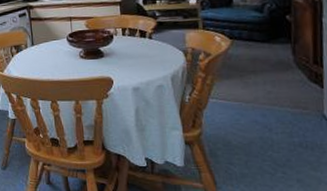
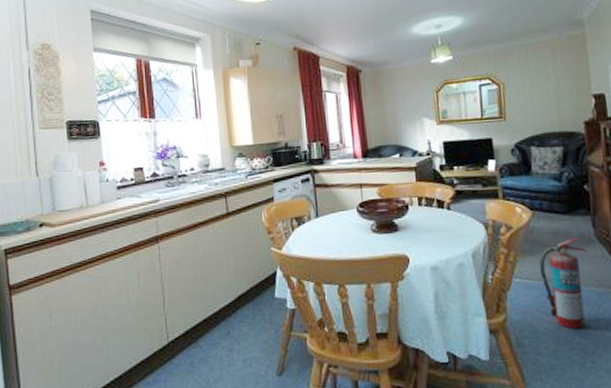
fire extinguisher: none [235,64,286,144] -> present [539,238,588,330]

